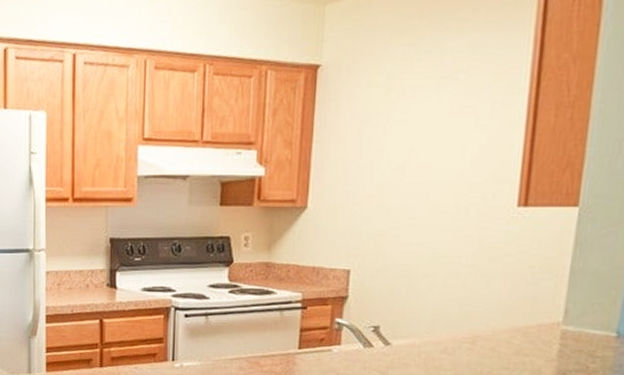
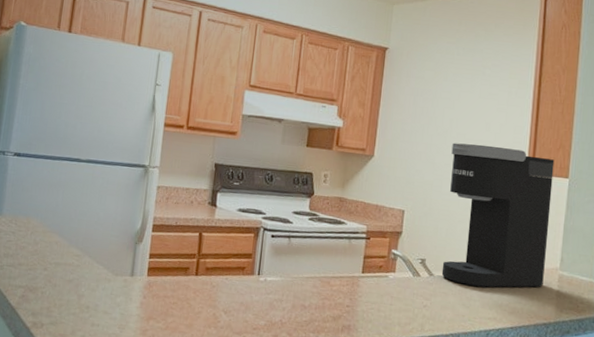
coffee maker: none [401,176,558,353] -> present [441,143,555,288]

